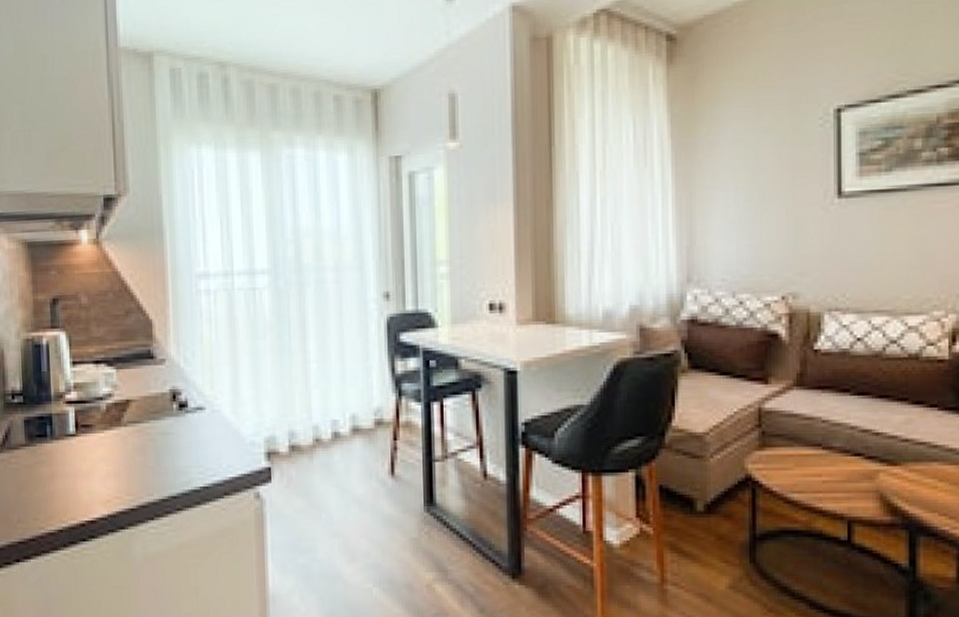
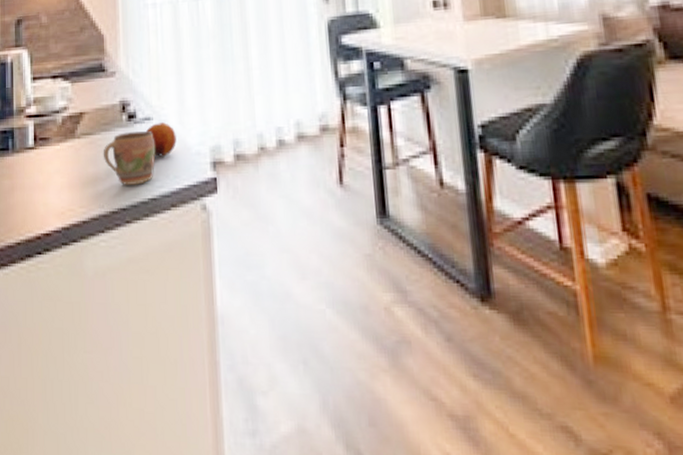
mug: none [152,421,208,474] -> present [103,131,156,185]
fruit: none [198,412,230,446] -> present [146,122,177,157]

